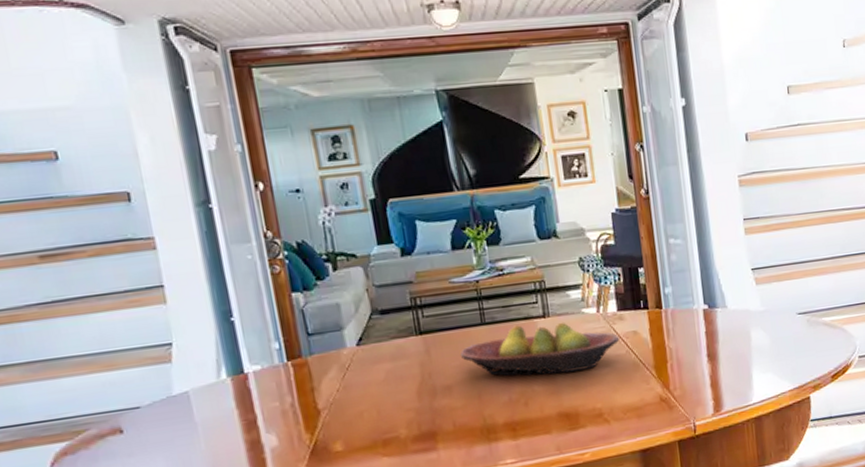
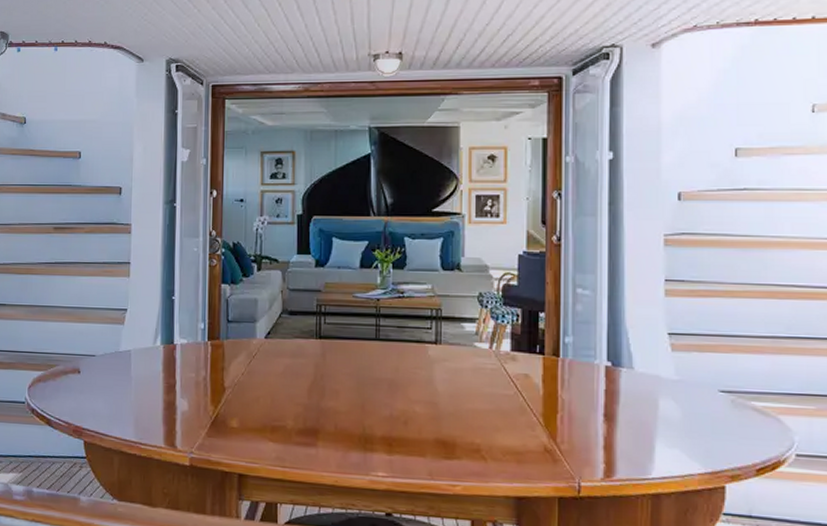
fruit bowl: present [460,322,620,376] -> none [352,346,510,402]

